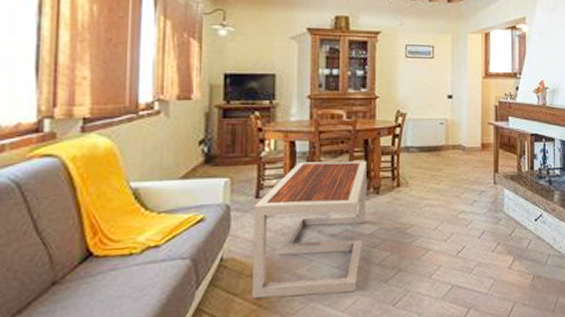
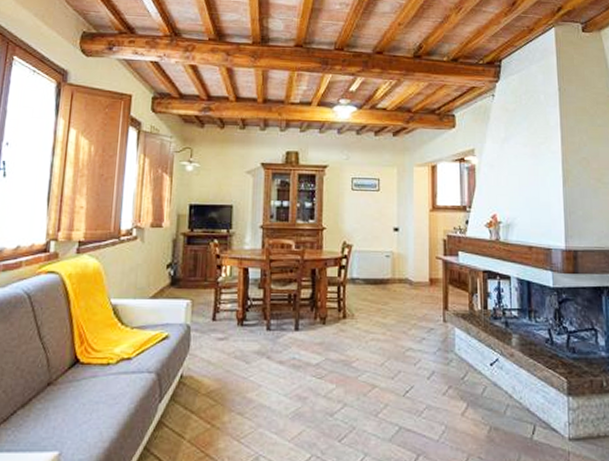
coffee table: present [251,160,367,299] -> none [206,289,314,422]

